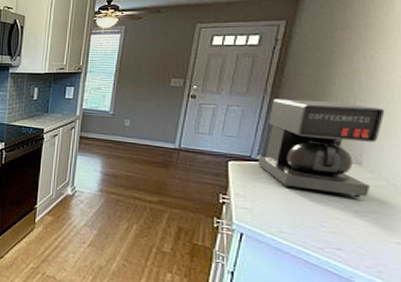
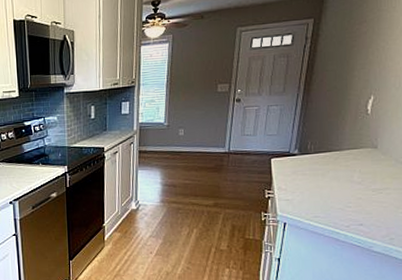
coffee maker: present [258,99,385,199] -> none [295,92,394,178]

